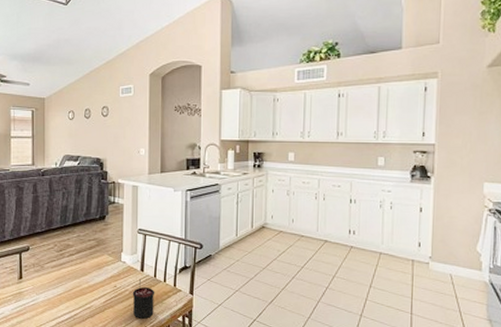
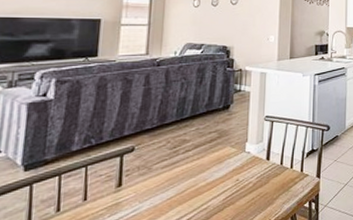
candle: present [132,280,155,319] -> none [256,170,281,212]

